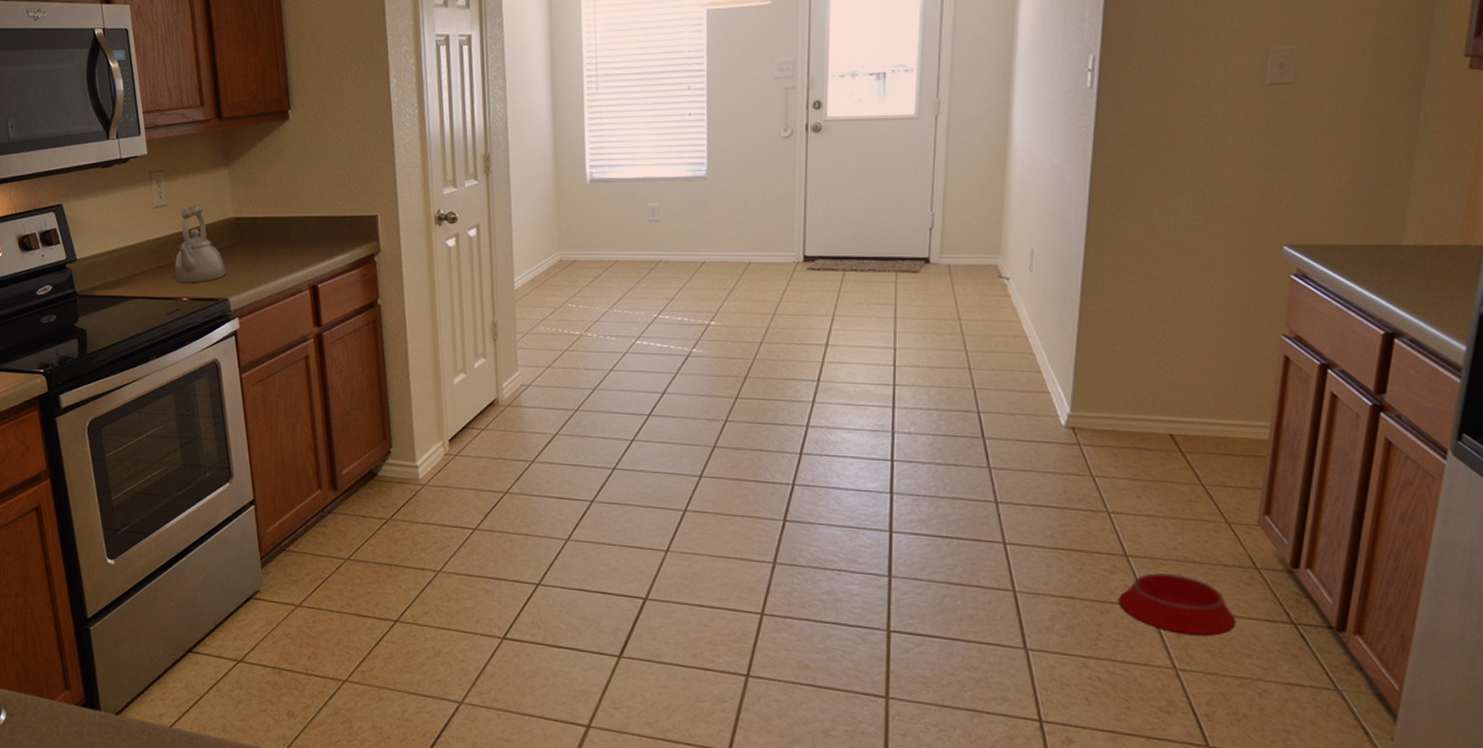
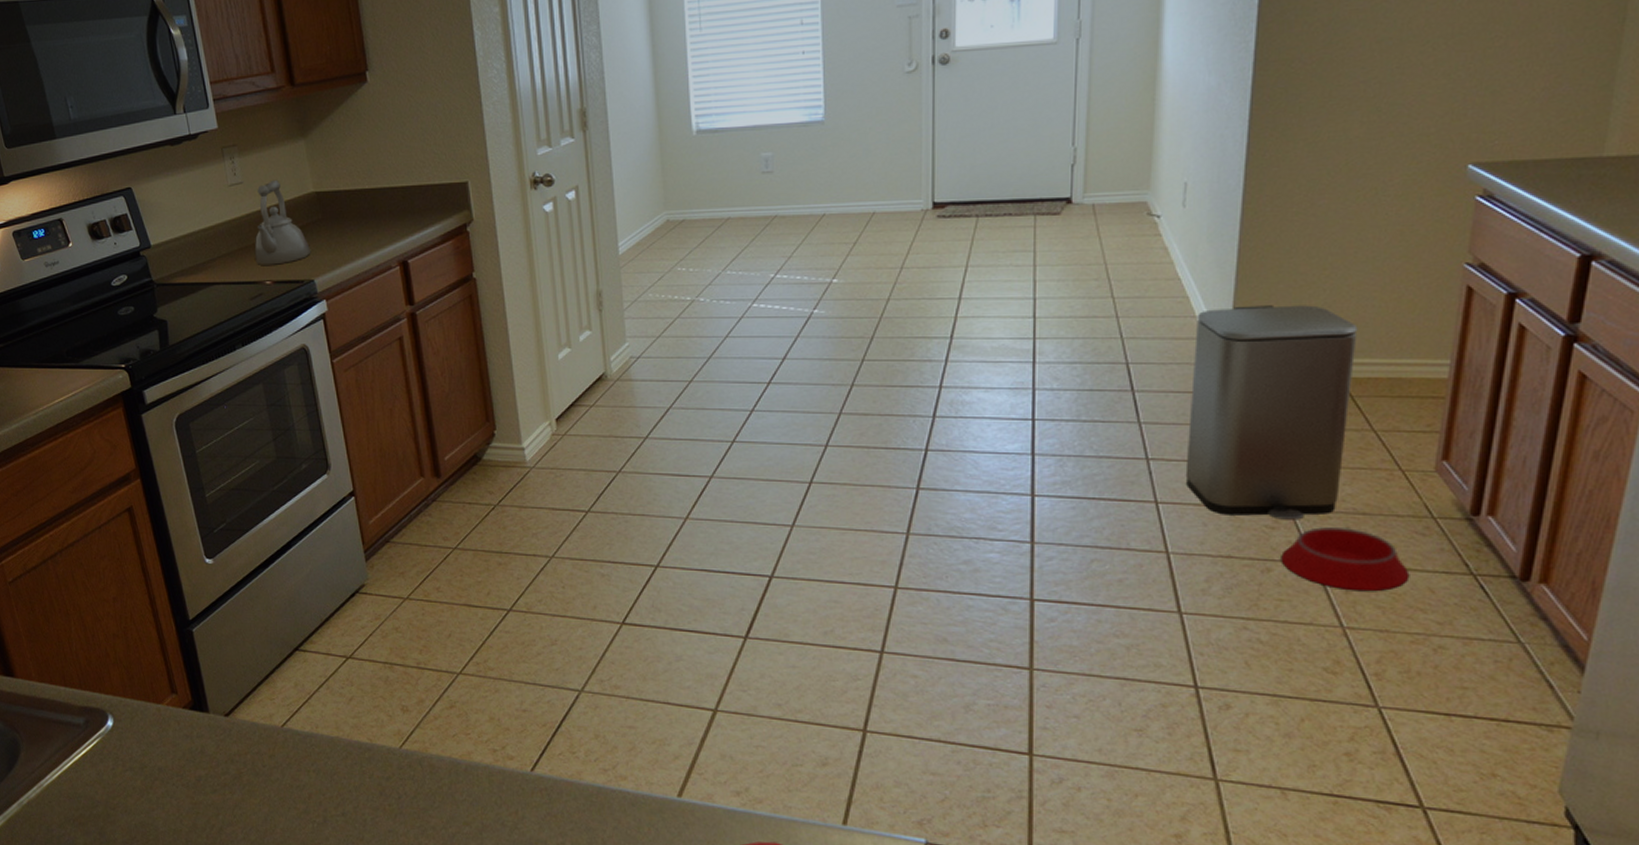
pedal bin: none [1031,364,1187,566] -> present [1185,305,1358,520]

